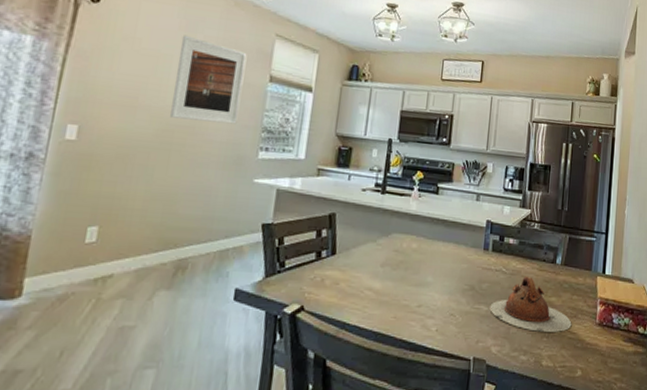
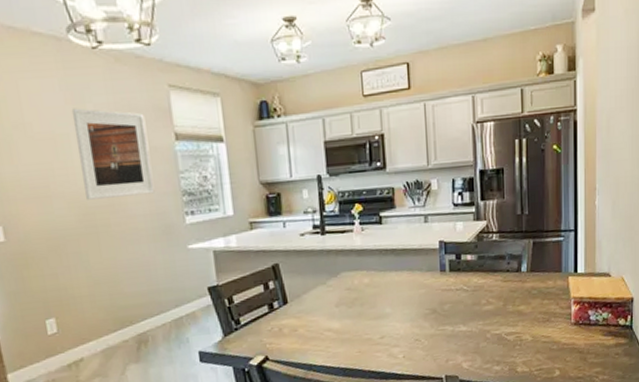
teapot: present [489,276,572,332] -> none [455,289,545,342]

